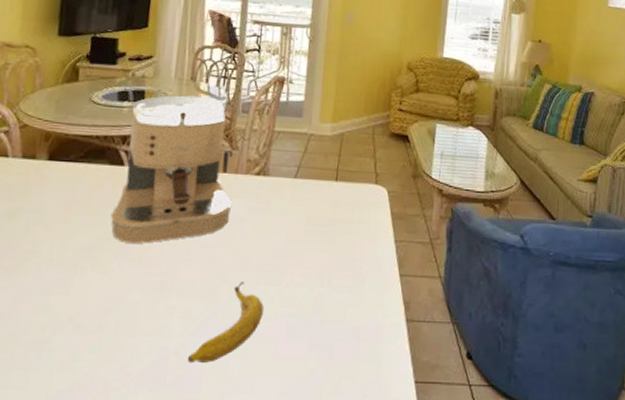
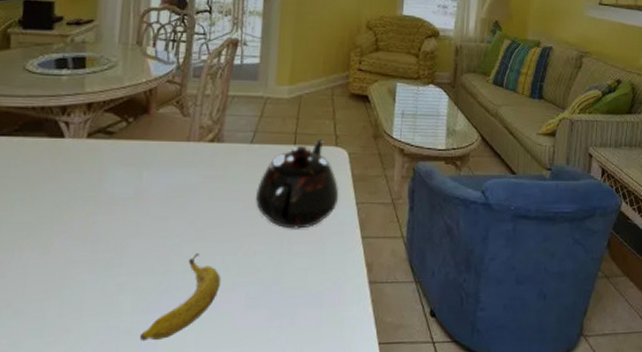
coffee maker: present [110,95,233,245] -> none [50,61,185,221]
teapot: none [298,177,379,264] -> present [256,139,339,229]

